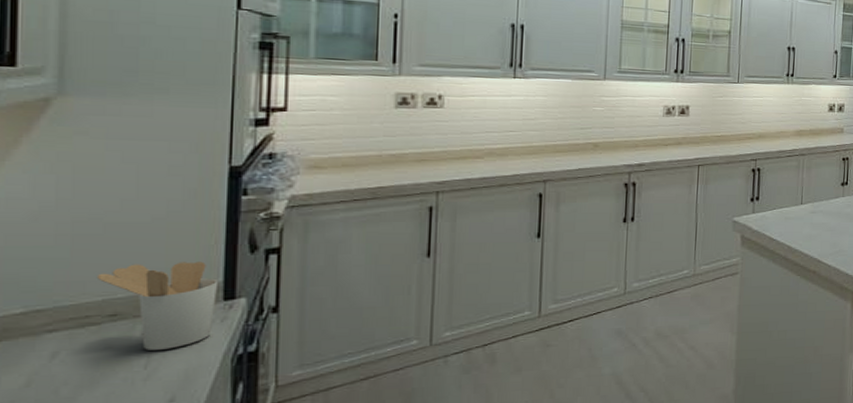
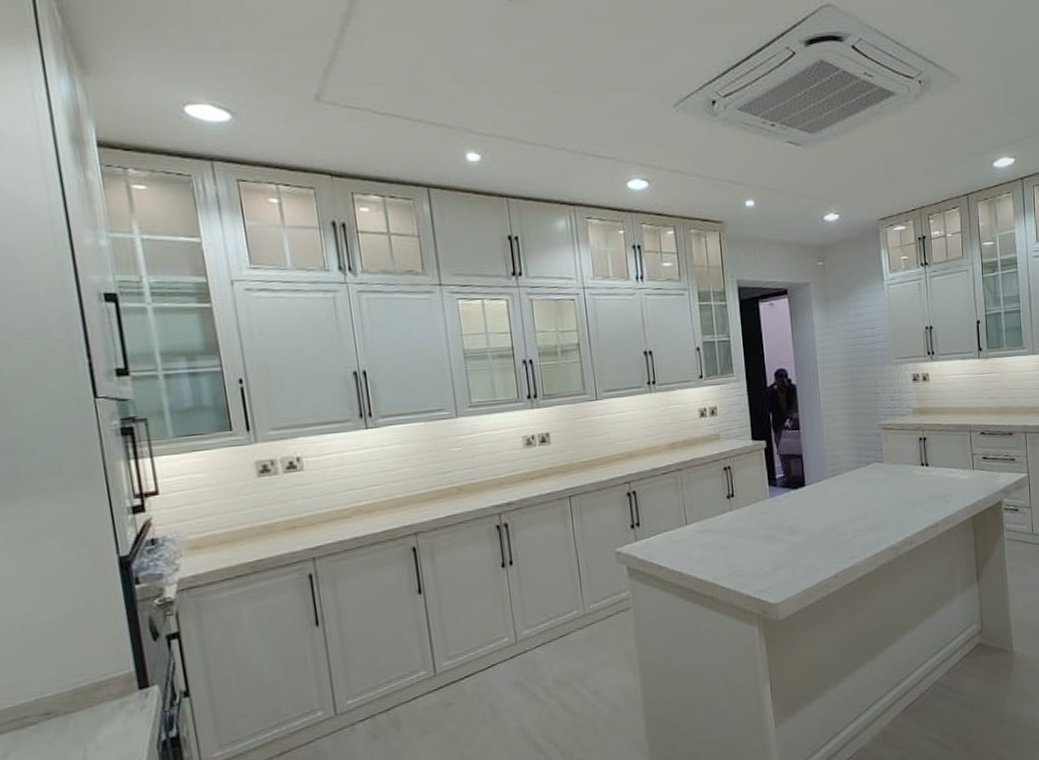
utensil holder: present [96,261,219,350] -> none [25,654,135,745]

